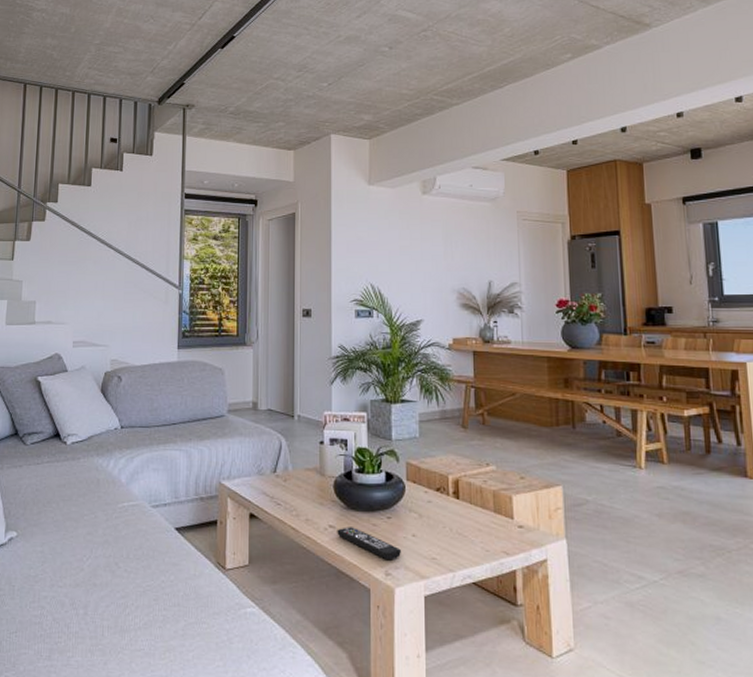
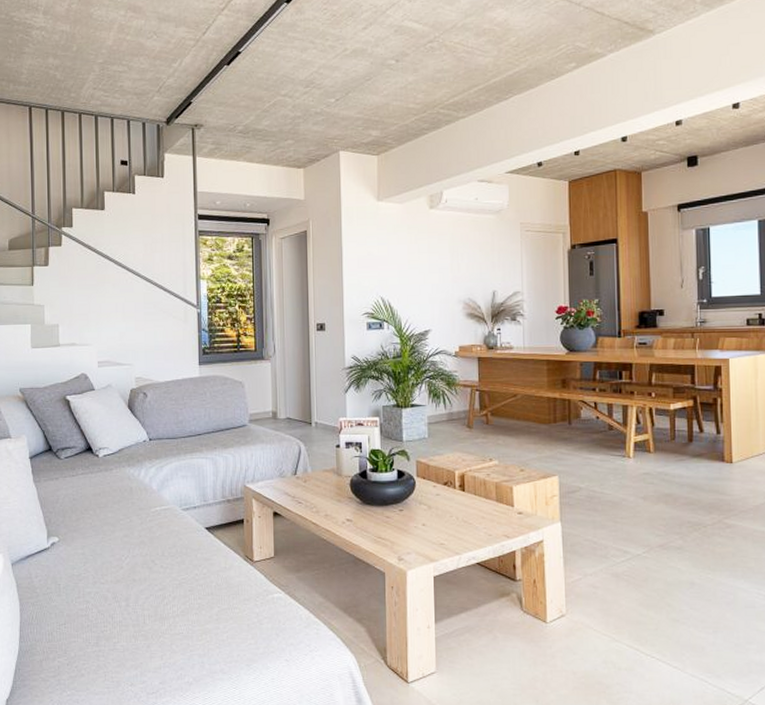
remote control: present [337,527,401,561] -> none [354,520,412,547]

